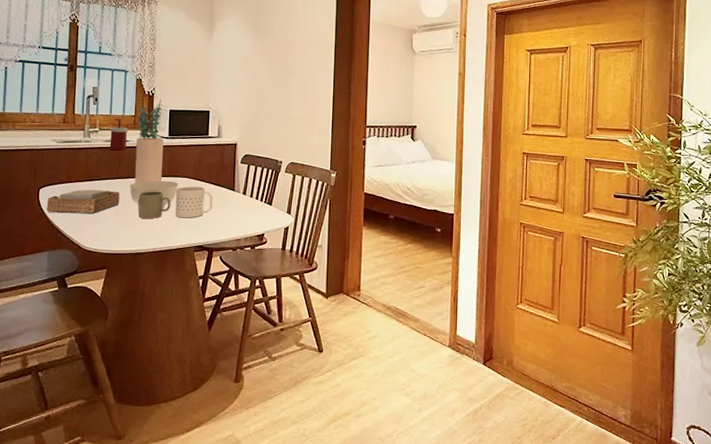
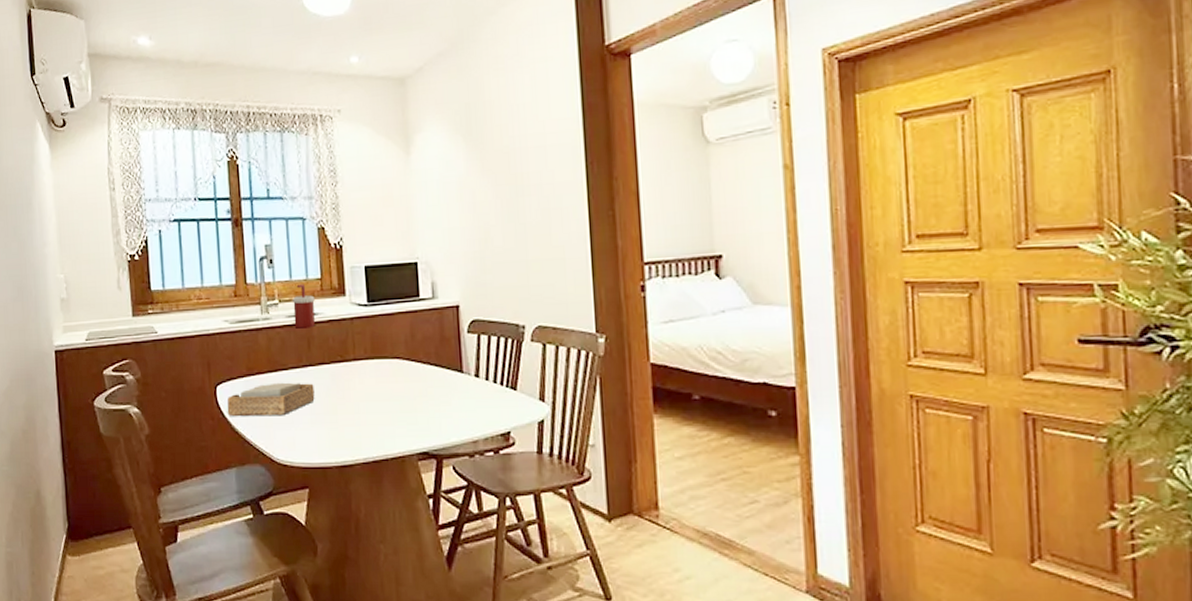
bowl: present [129,180,179,208] -> none [324,364,388,402]
vase: present [134,99,164,184] -> none [326,252,366,372]
mug: present [138,191,171,219] -> none [338,380,381,419]
mug: present [175,187,213,218] -> none [385,370,436,415]

